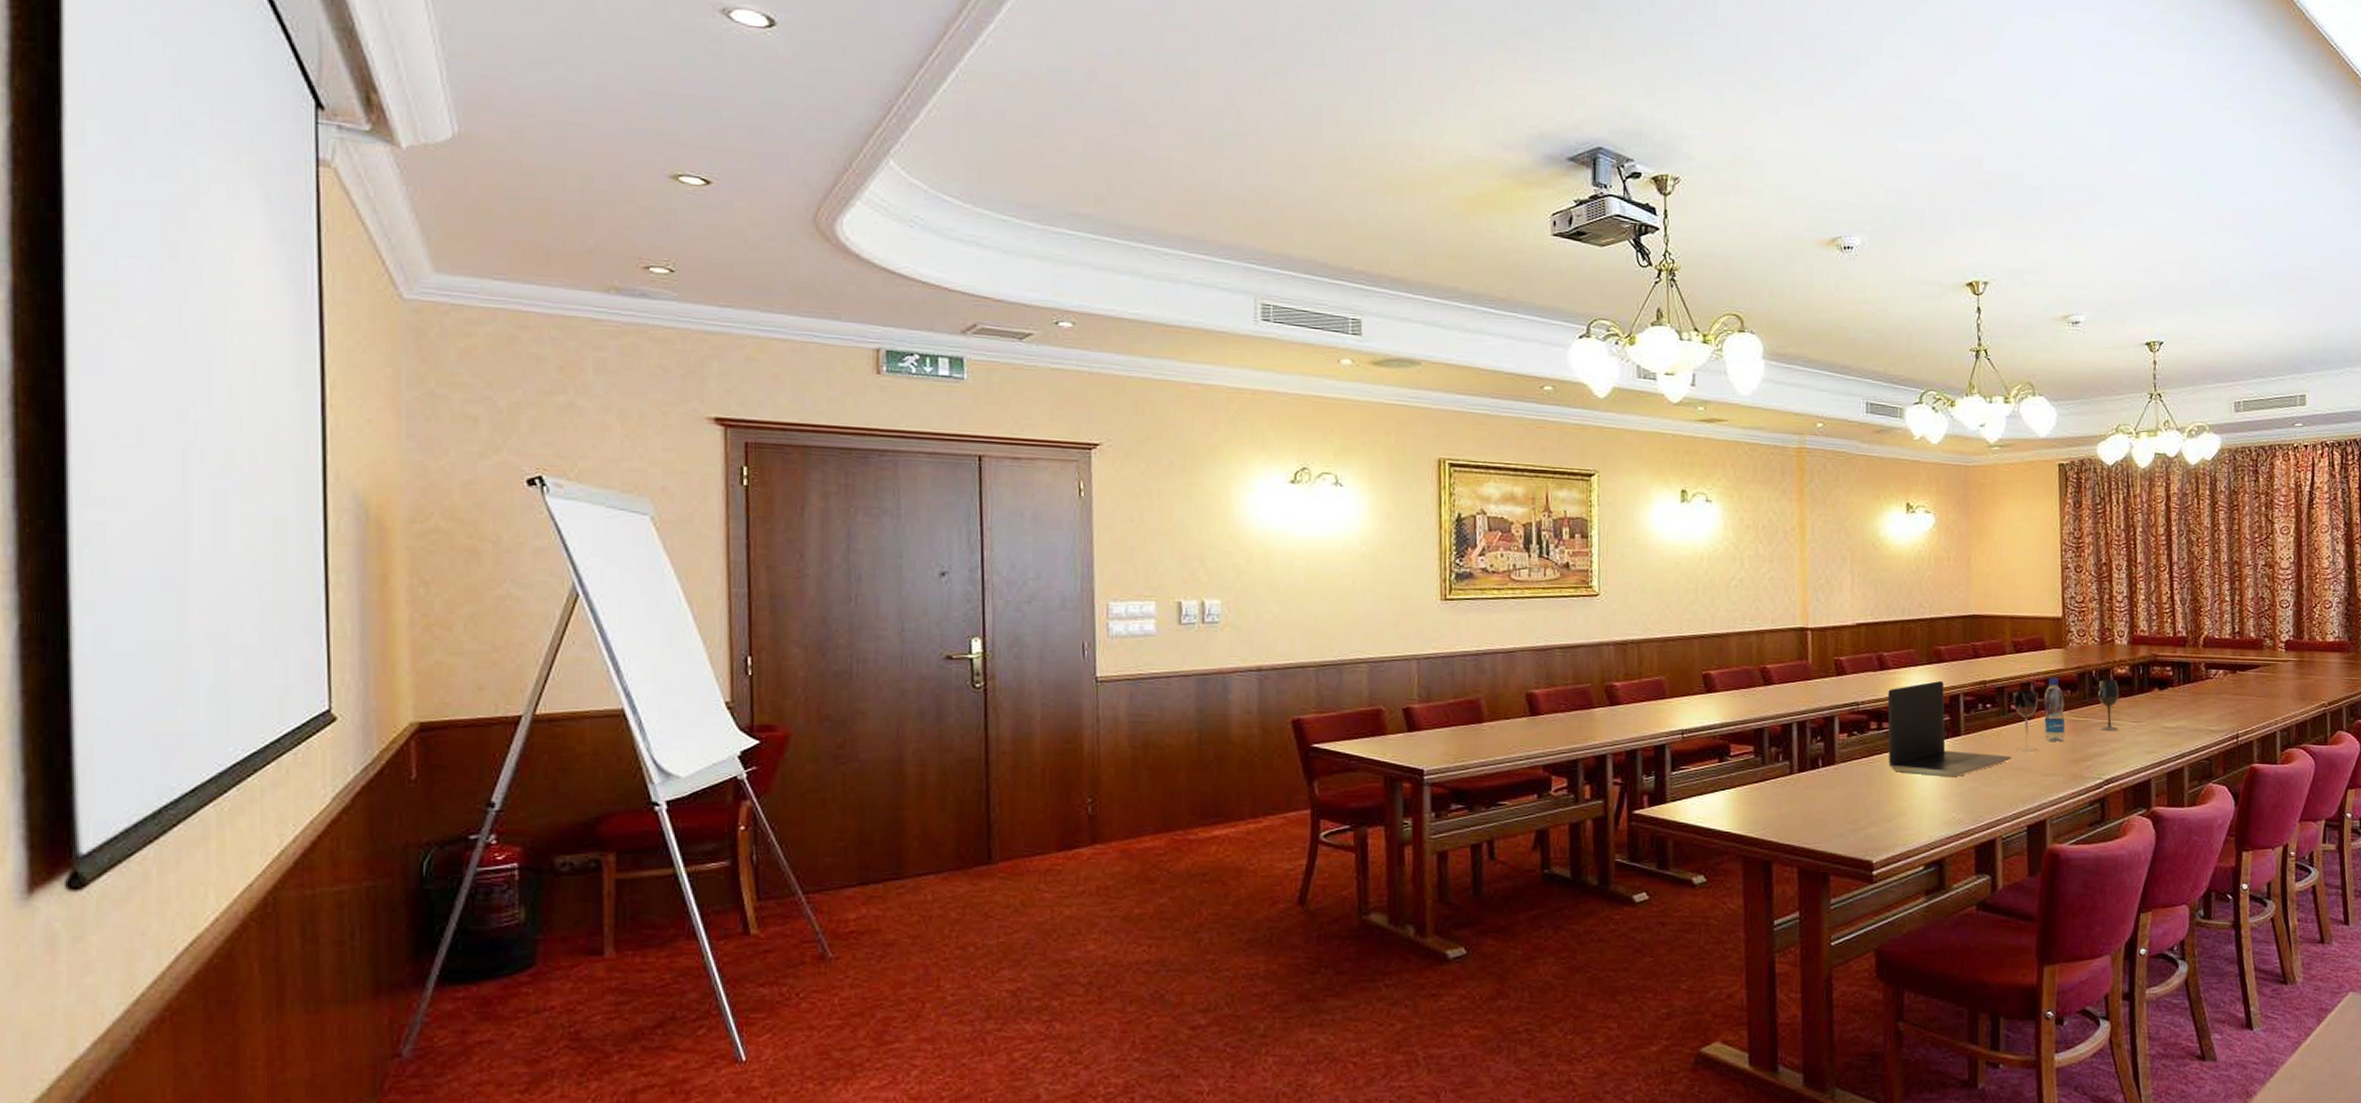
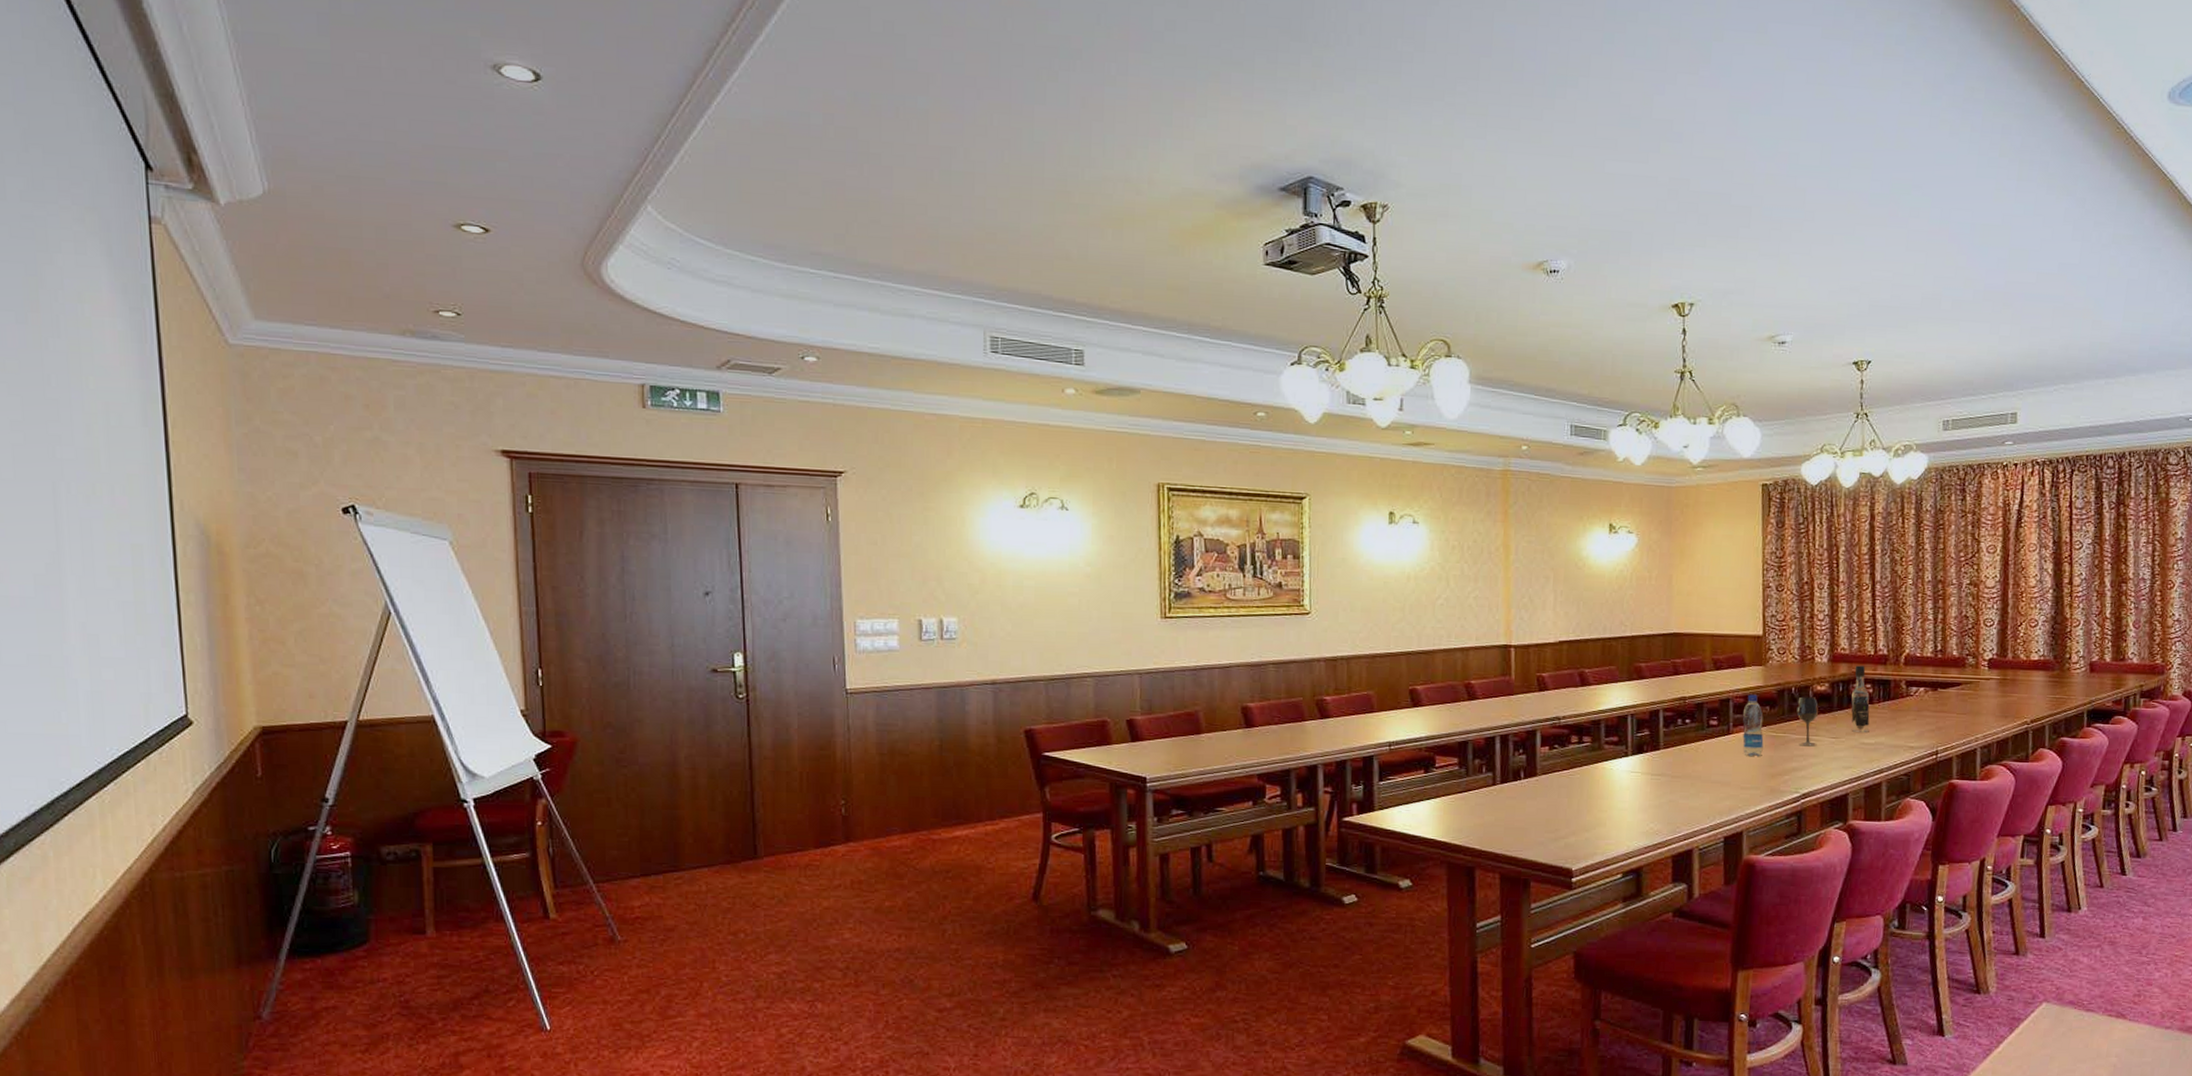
laptop computer: present [1887,681,2011,778] -> none [1588,697,1709,790]
wineglass: present [2013,690,2039,752] -> none [1712,706,1738,767]
bottle: none [2151,648,2171,717] -> present [1851,665,1870,734]

